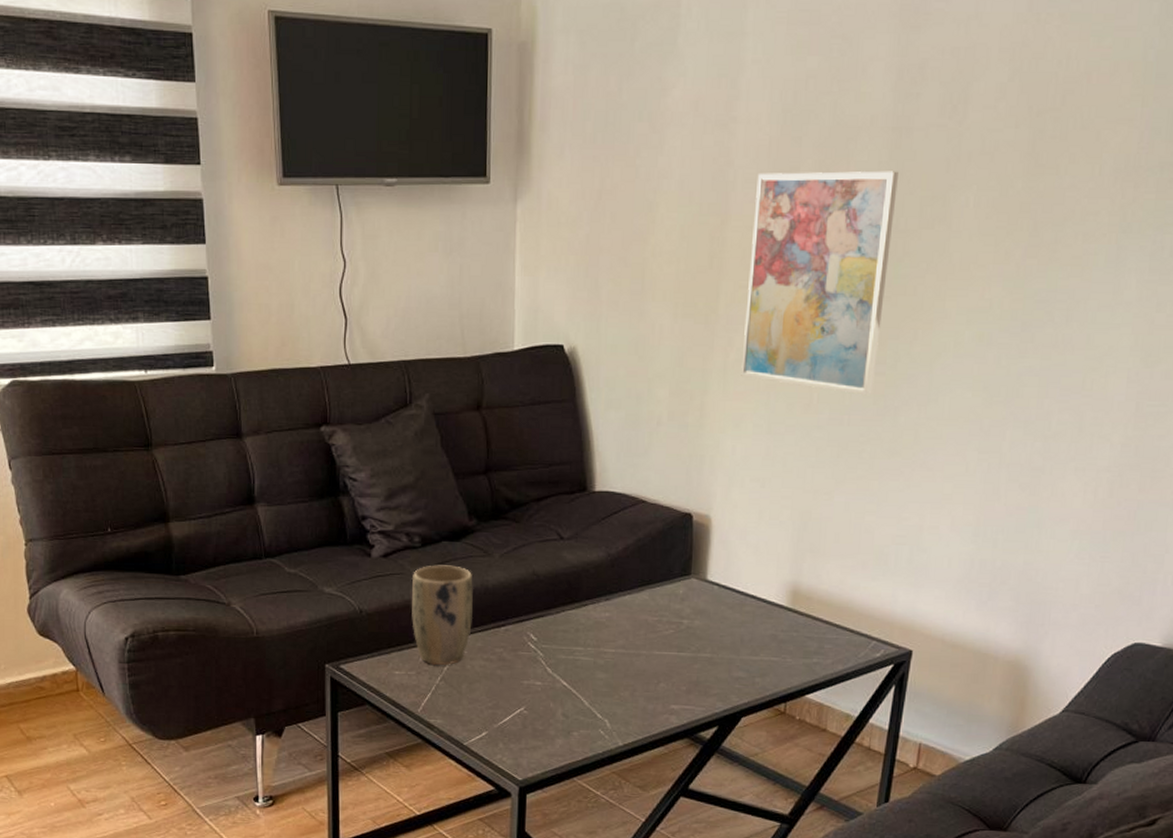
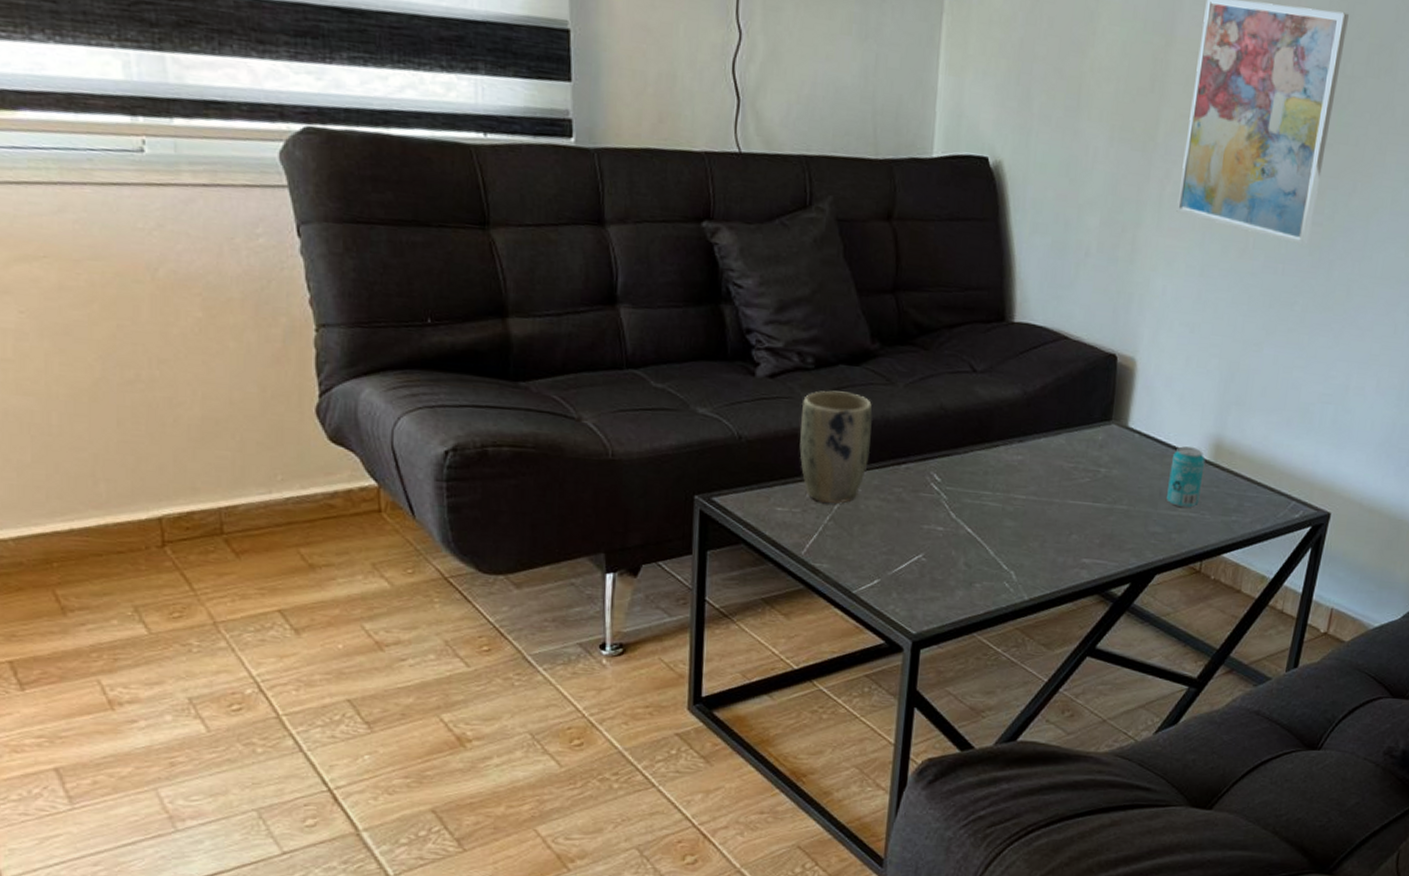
beverage can: none [748,595,784,653] -> present [1167,446,1206,508]

